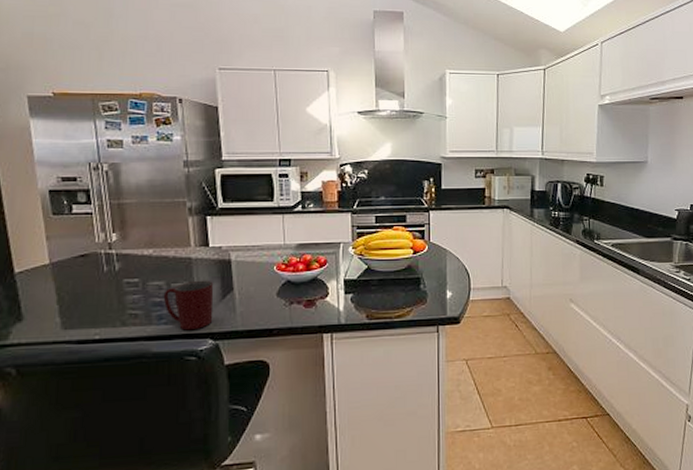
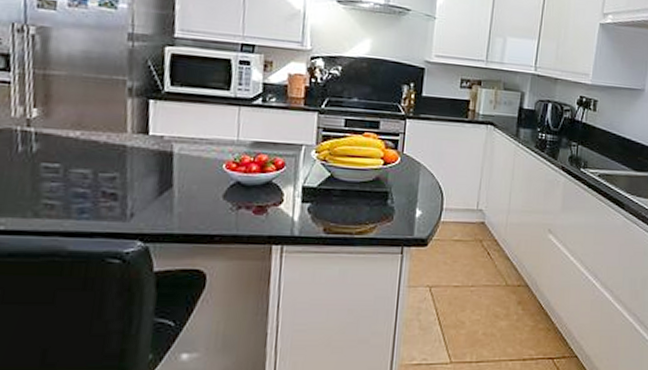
mug: present [163,280,214,331] -> none [87,172,150,229]

